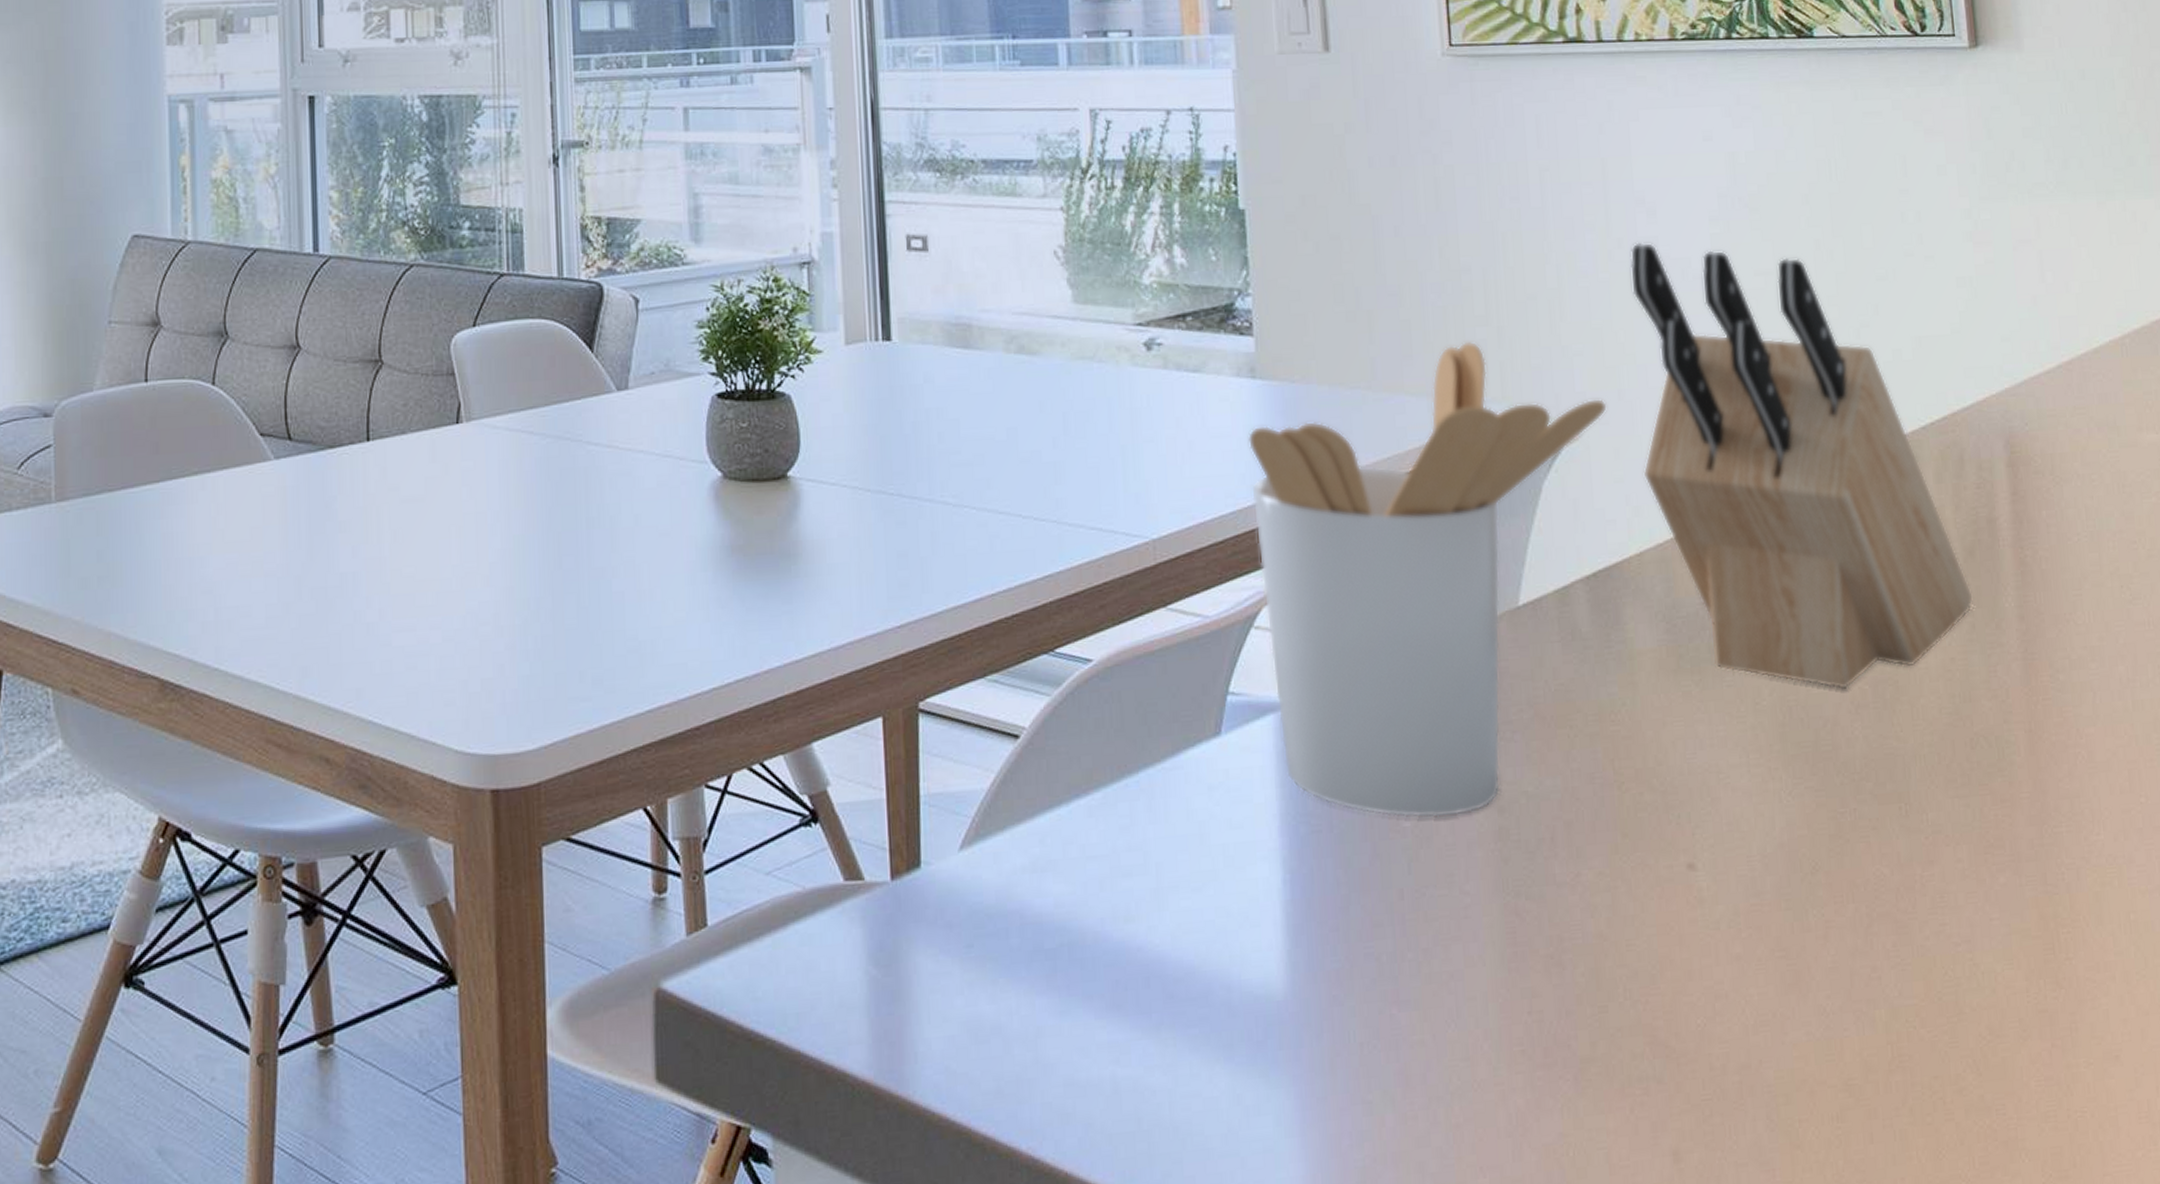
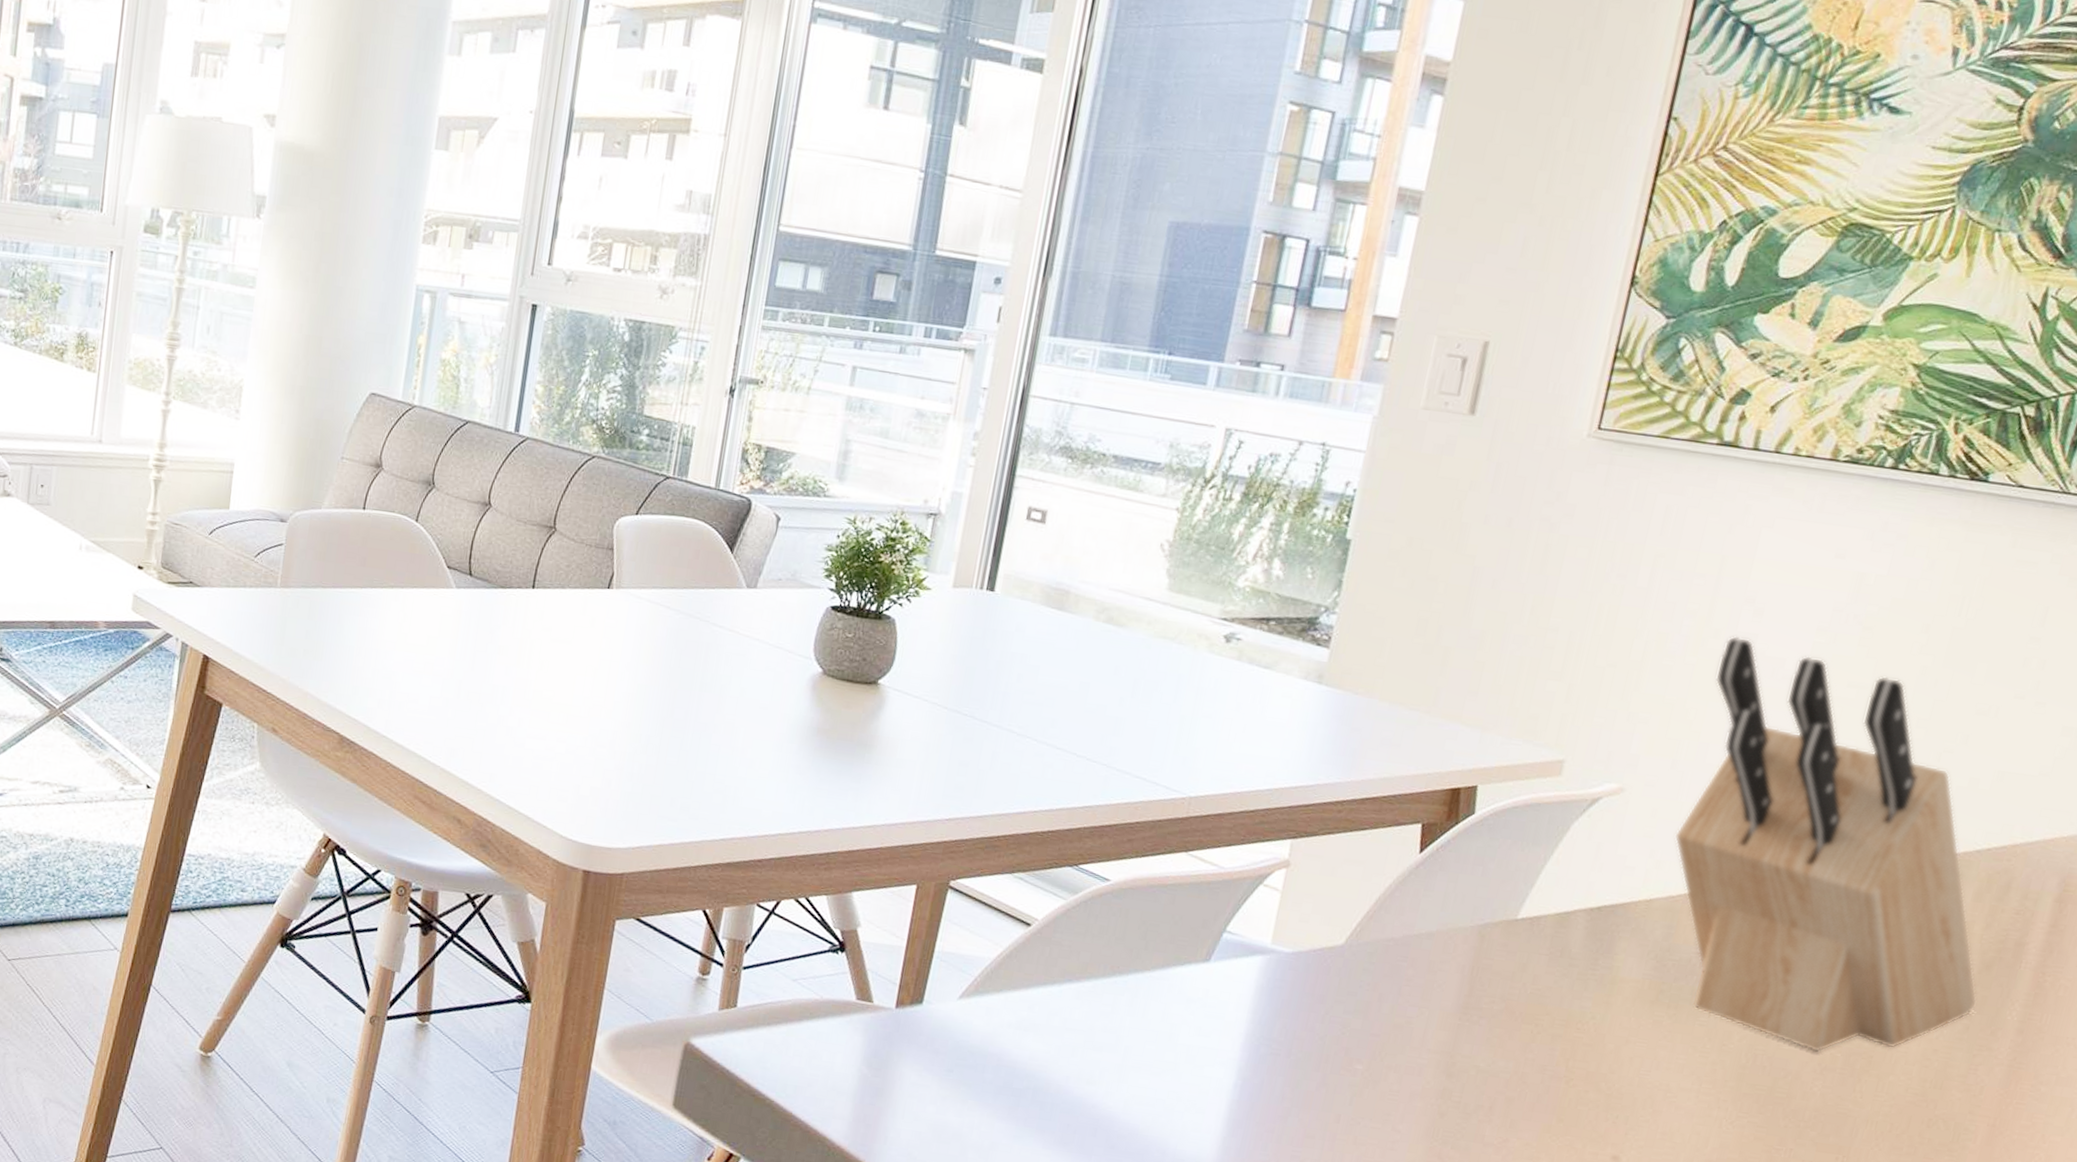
utensil holder: present [1247,341,1607,819] -> none [1260,690,1658,1072]

